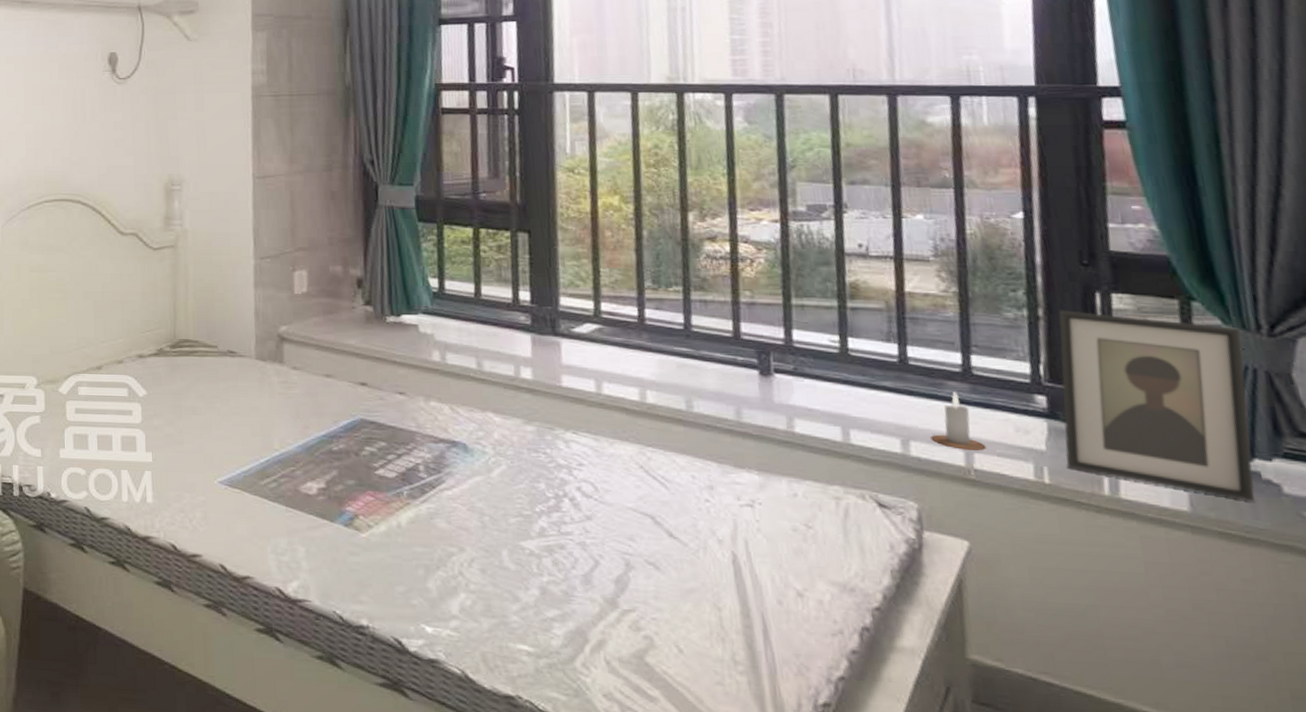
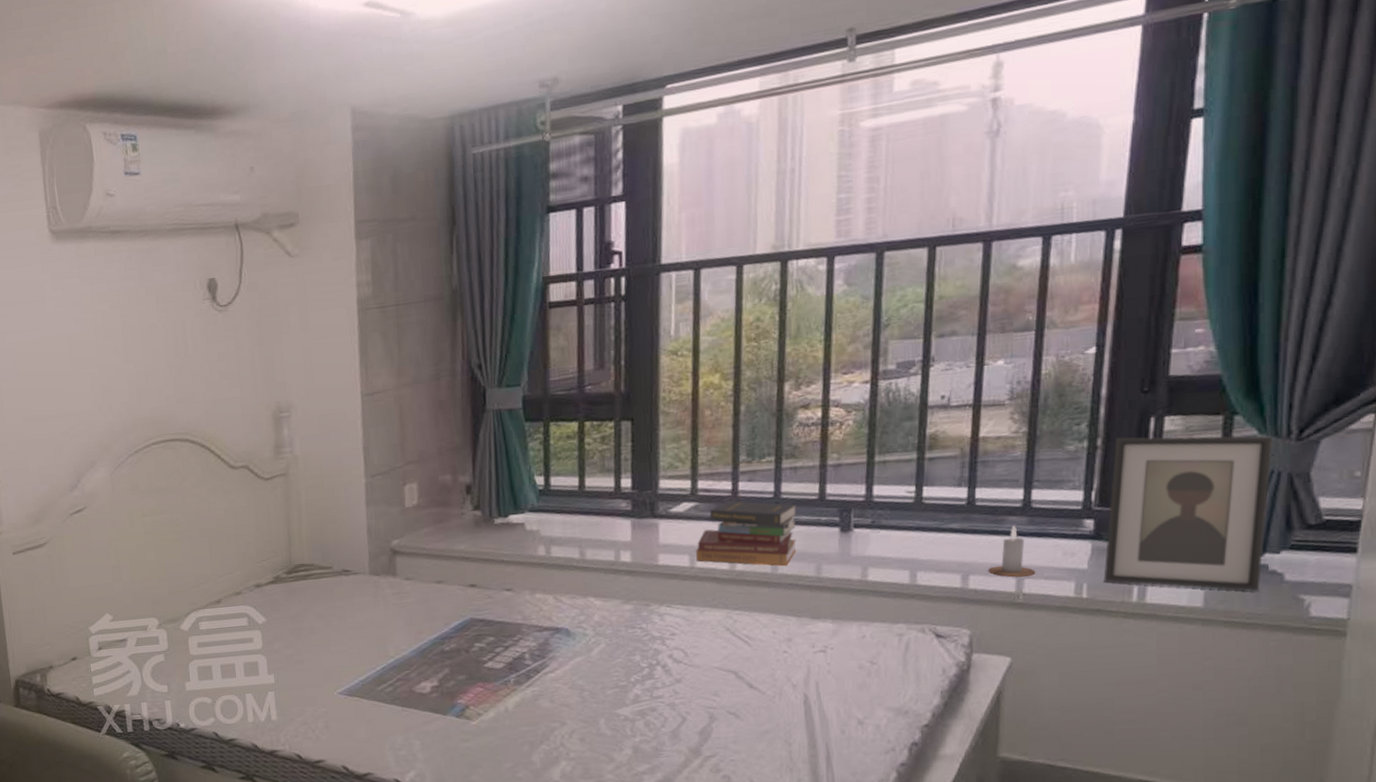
books: none [602,327,713,405] -> present [695,500,797,566]

